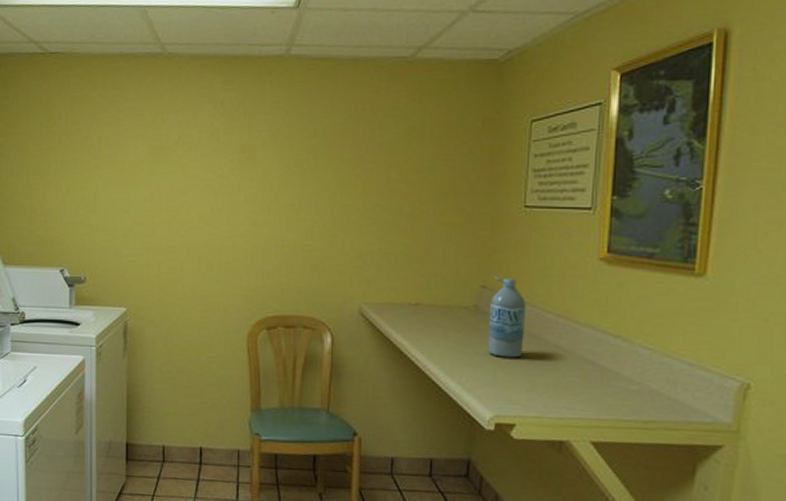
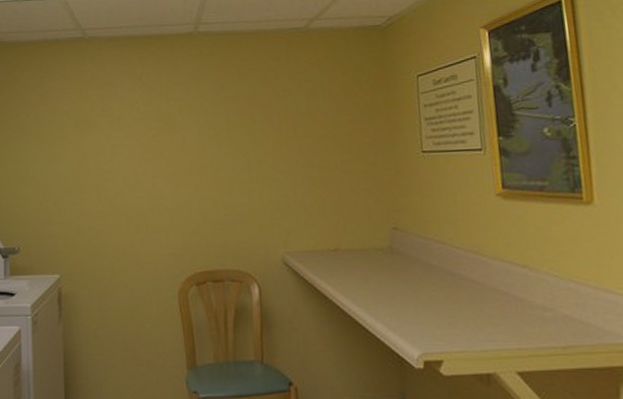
water bottle: present [487,276,526,358] -> none [403,218,440,295]

